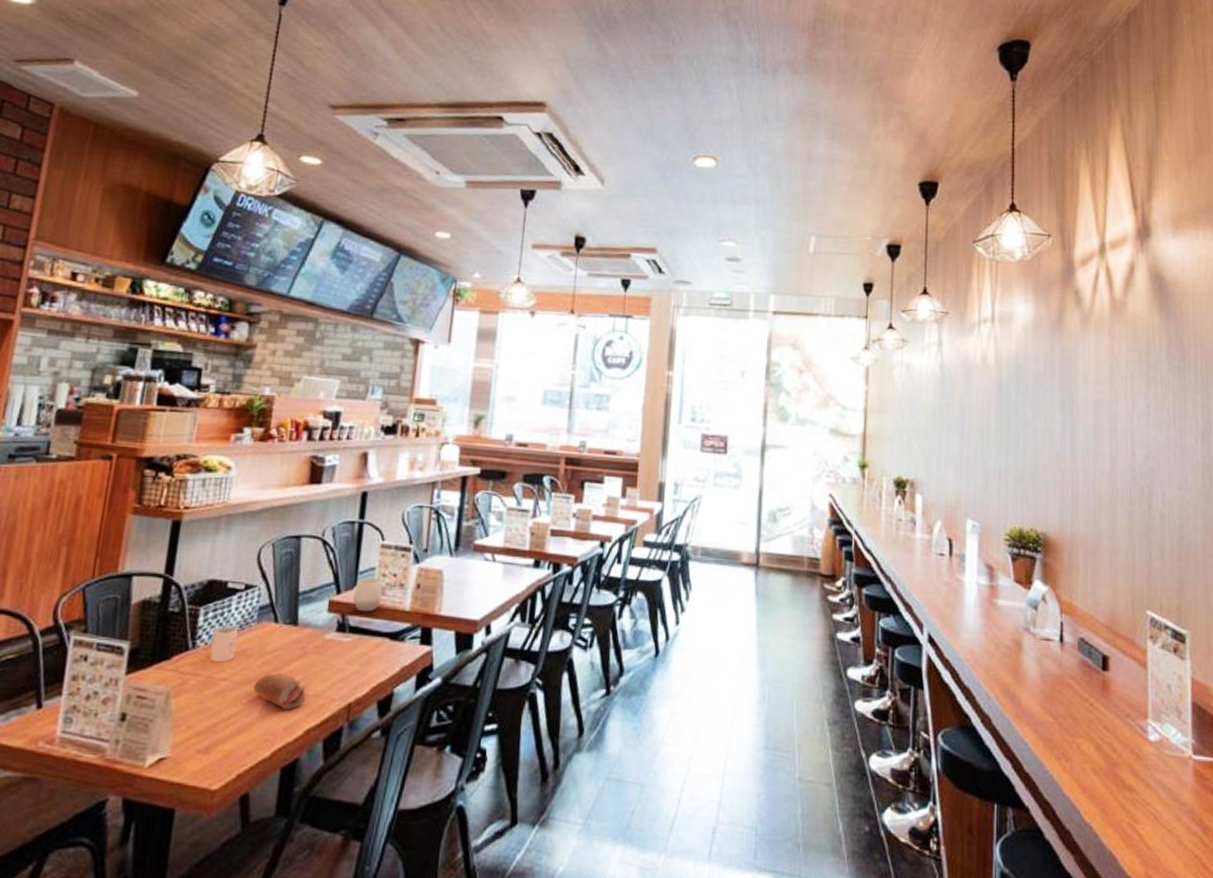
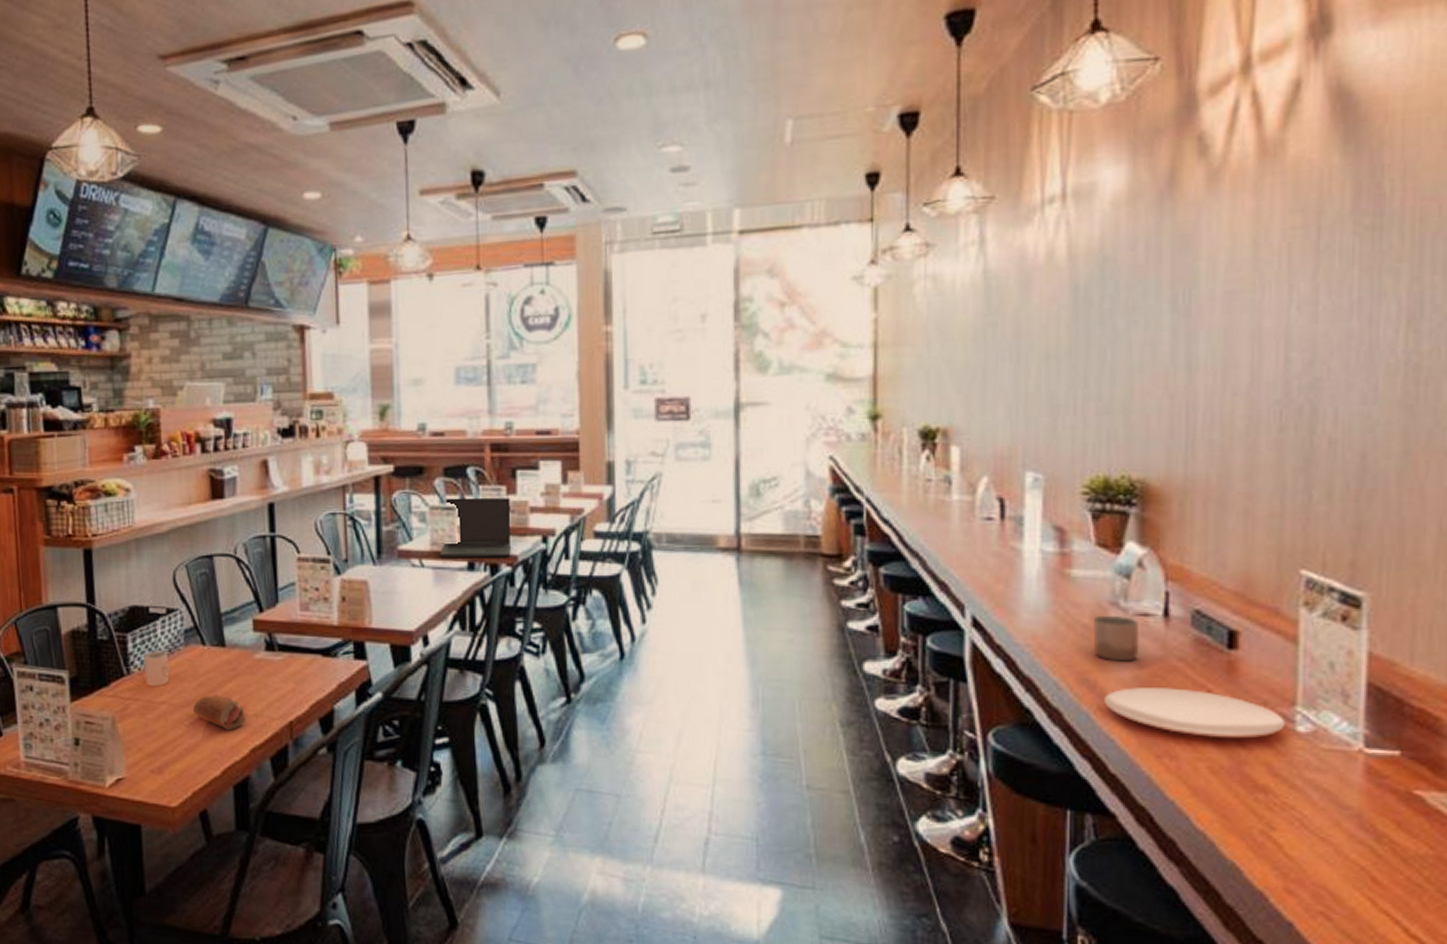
cup: present [353,577,383,612] -> none [277,592,308,629]
laptop: none [510,501,577,558] -> present [439,497,511,558]
cup: none [1012,638,1044,678] -> present [1092,615,1140,662]
plate: none [1021,699,1142,745] -> present [1105,688,1286,739]

